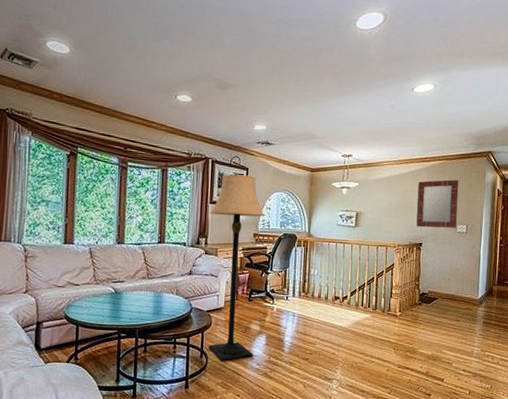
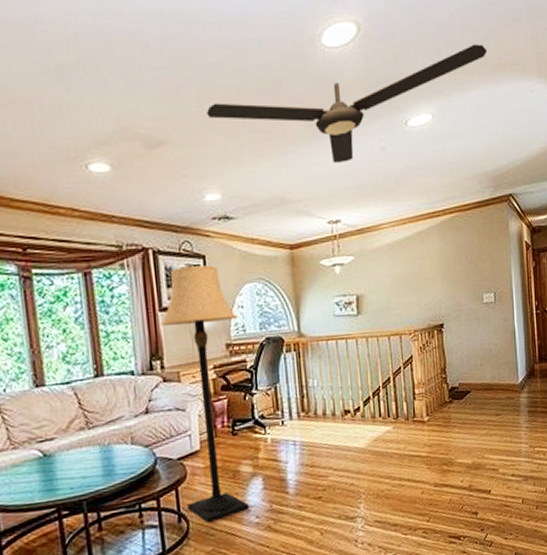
ceiling fan: none [264,36,485,114] -> present [205,44,488,164]
home mirror: present [416,179,459,228] -> none [428,235,483,304]

